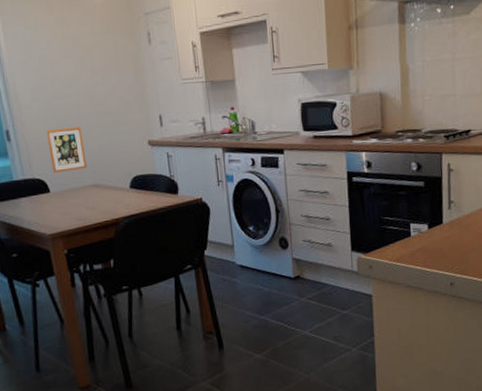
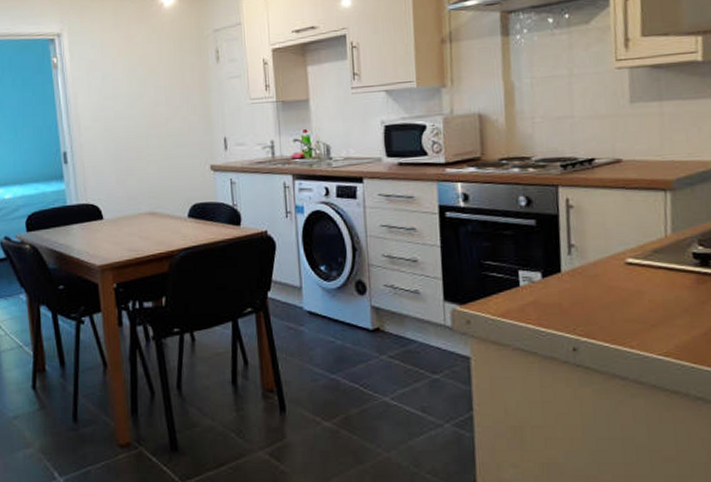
picture frame: present [45,126,87,174] -> none [103,149,144,199]

